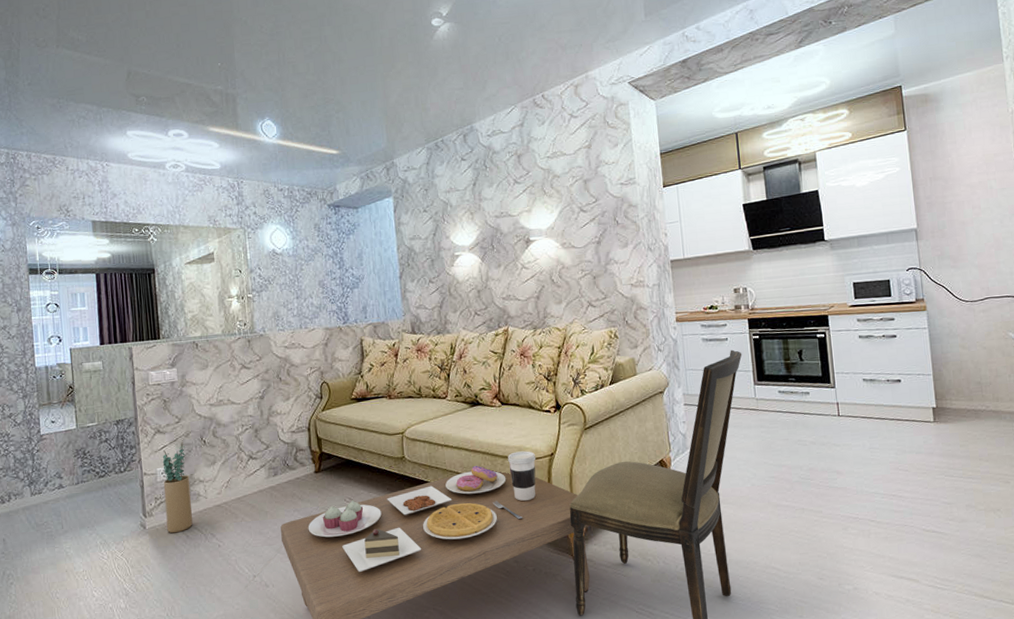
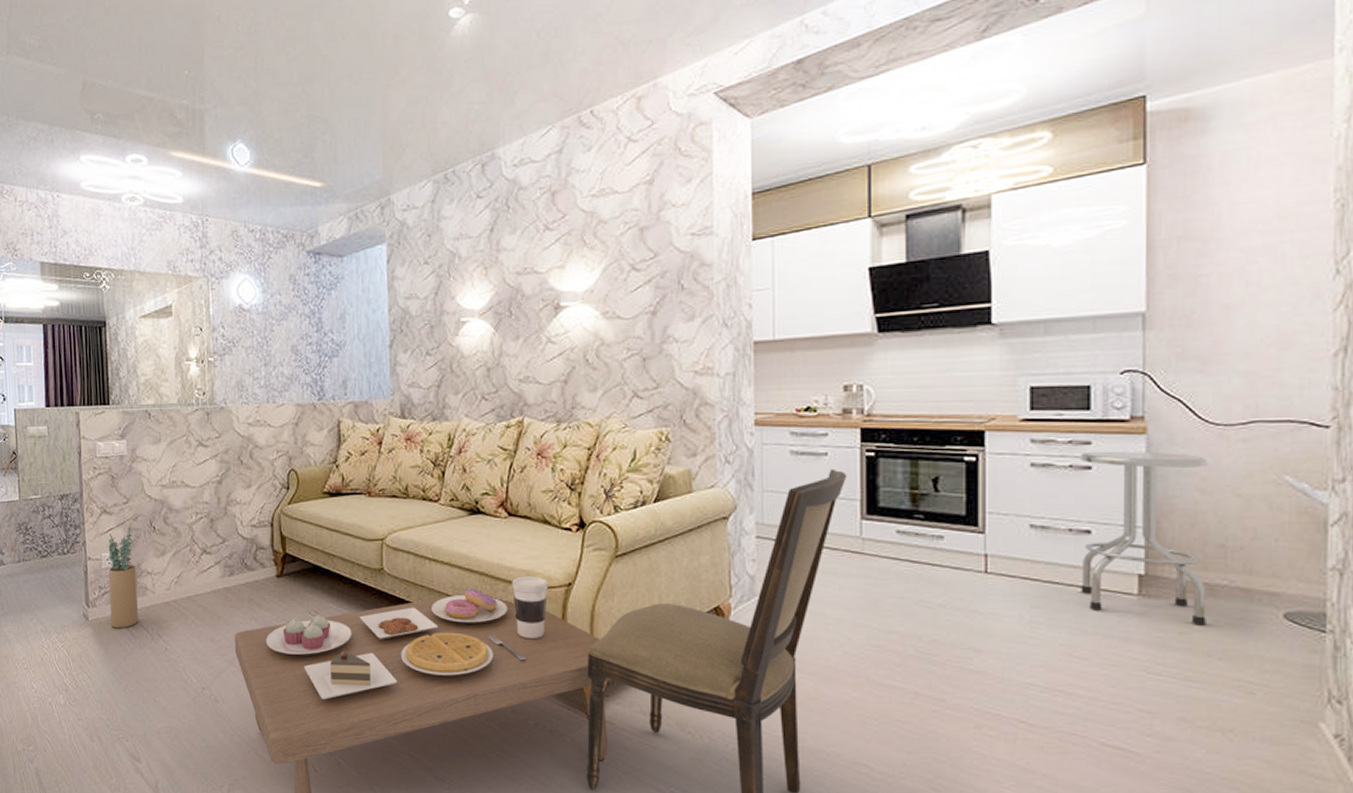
bar stool: none [888,322,976,439] -> present [1080,451,1209,626]

